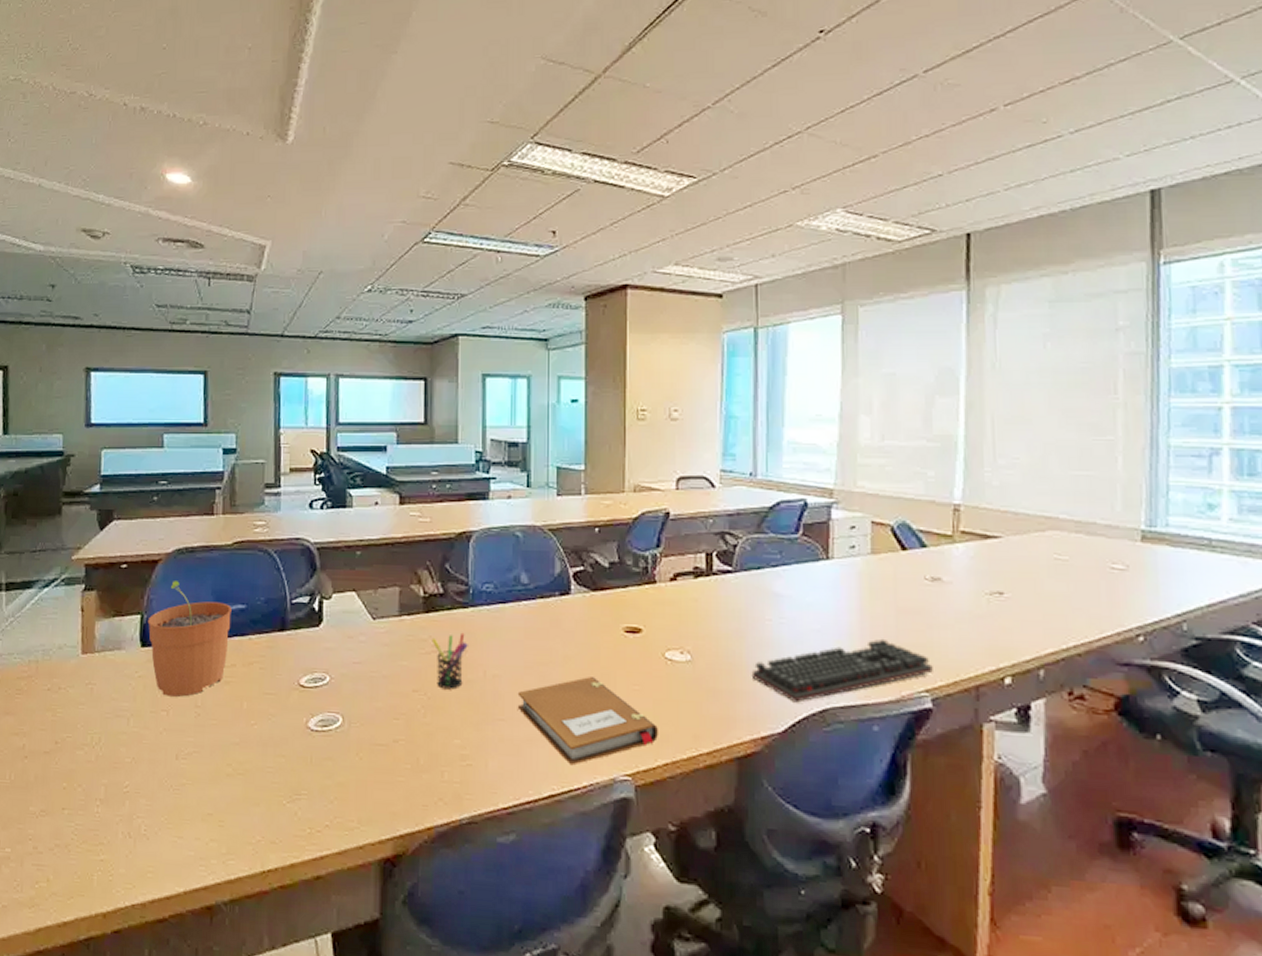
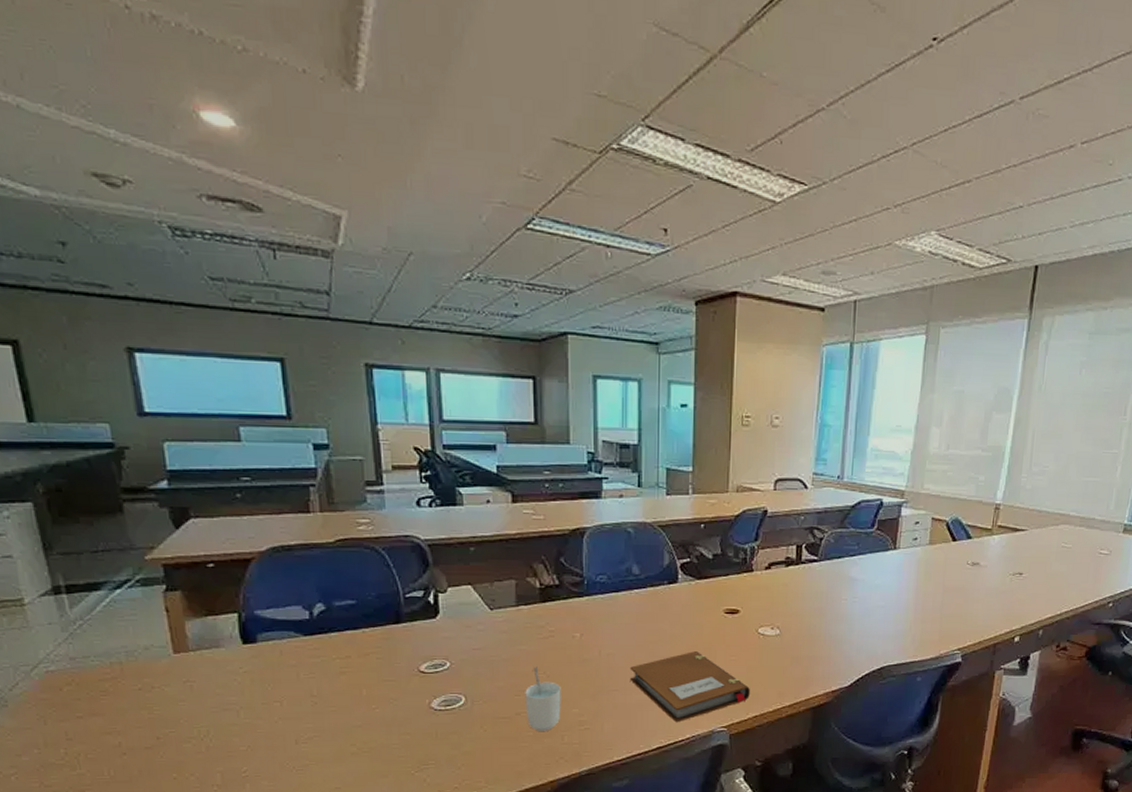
plant pot: present [147,581,232,697] -> none [246,579,342,688]
cup: none [404,686,442,766] -> present [525,667,561,732]
pen holder: present [431,632,468,690] -> none [549,618,584,668]
keyboard: present [751,638,933,703] -> none [827,611,965,663]

